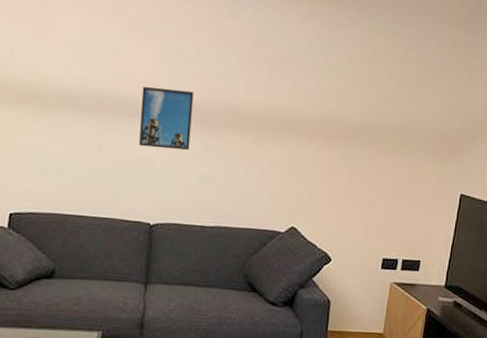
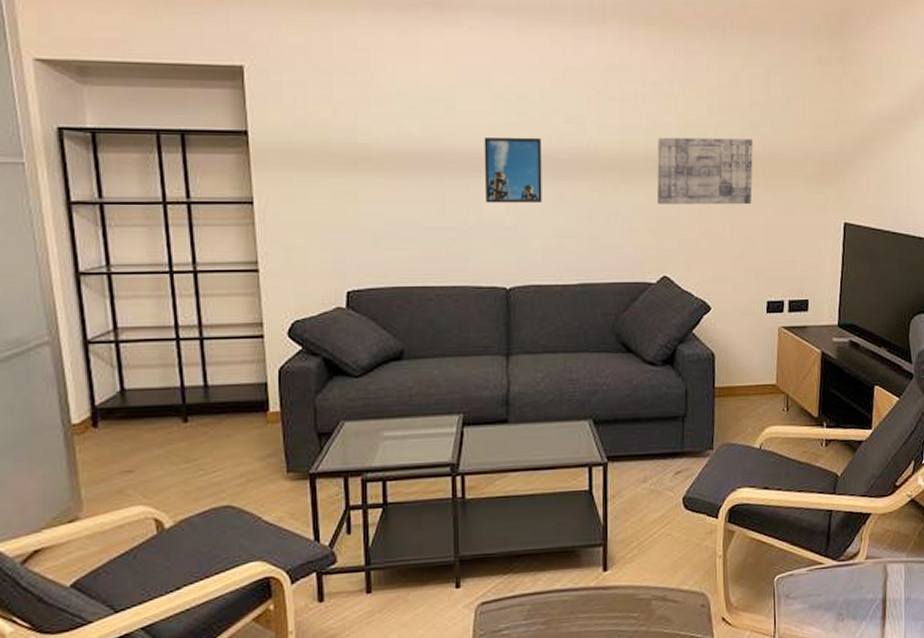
wall art: none [293,100,385,170] -> present [657,137,753,205]

